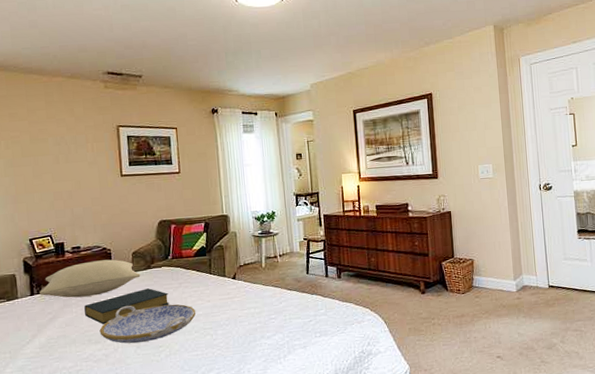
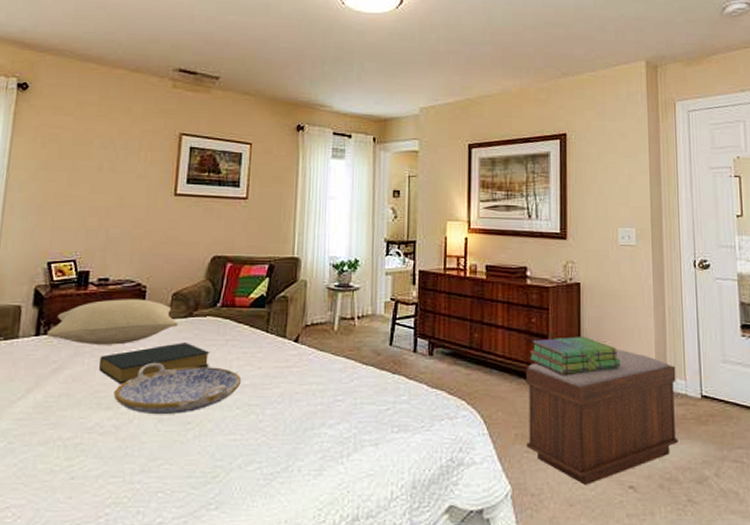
bench: none [413,258,532,359] -> present [526,348,678,485]
stack of books: none [416,251,486,281] -> present [530,336,621,374]

